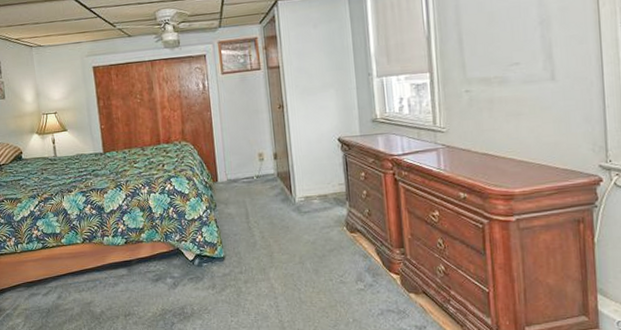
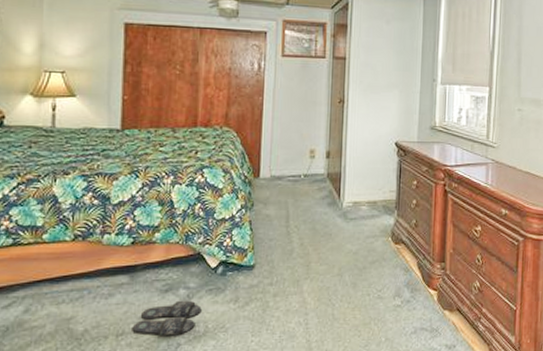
slippers: none [135,287,187,317] -> present [132,300,202,336]

